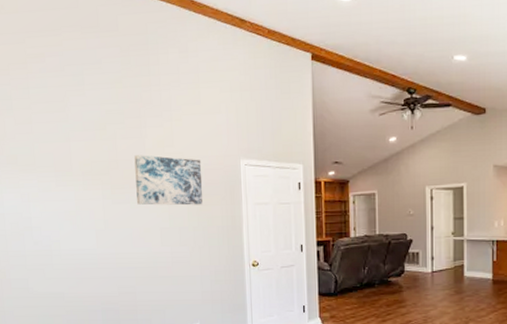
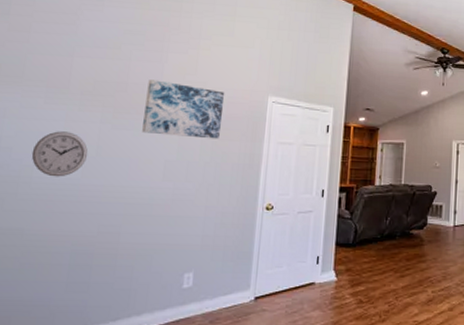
wall clock: none [56,209,99,249] -> present [31,131,88,177]

